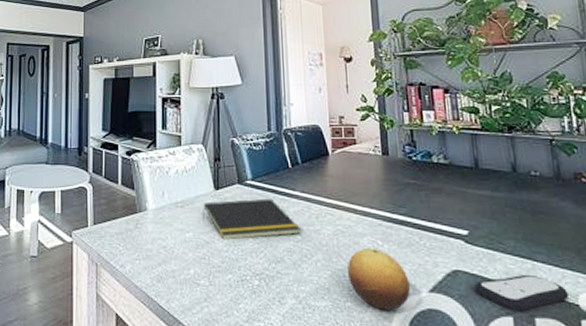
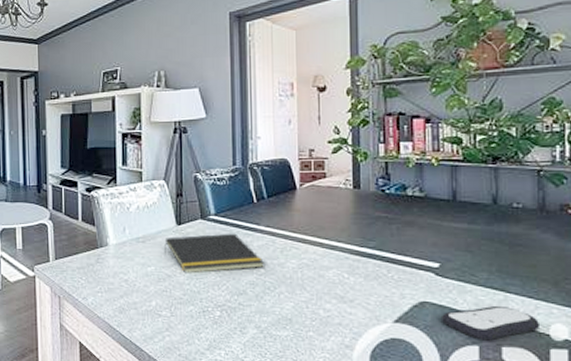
fruit: present [348,247,410,310] -> none [311,280,374,339]

